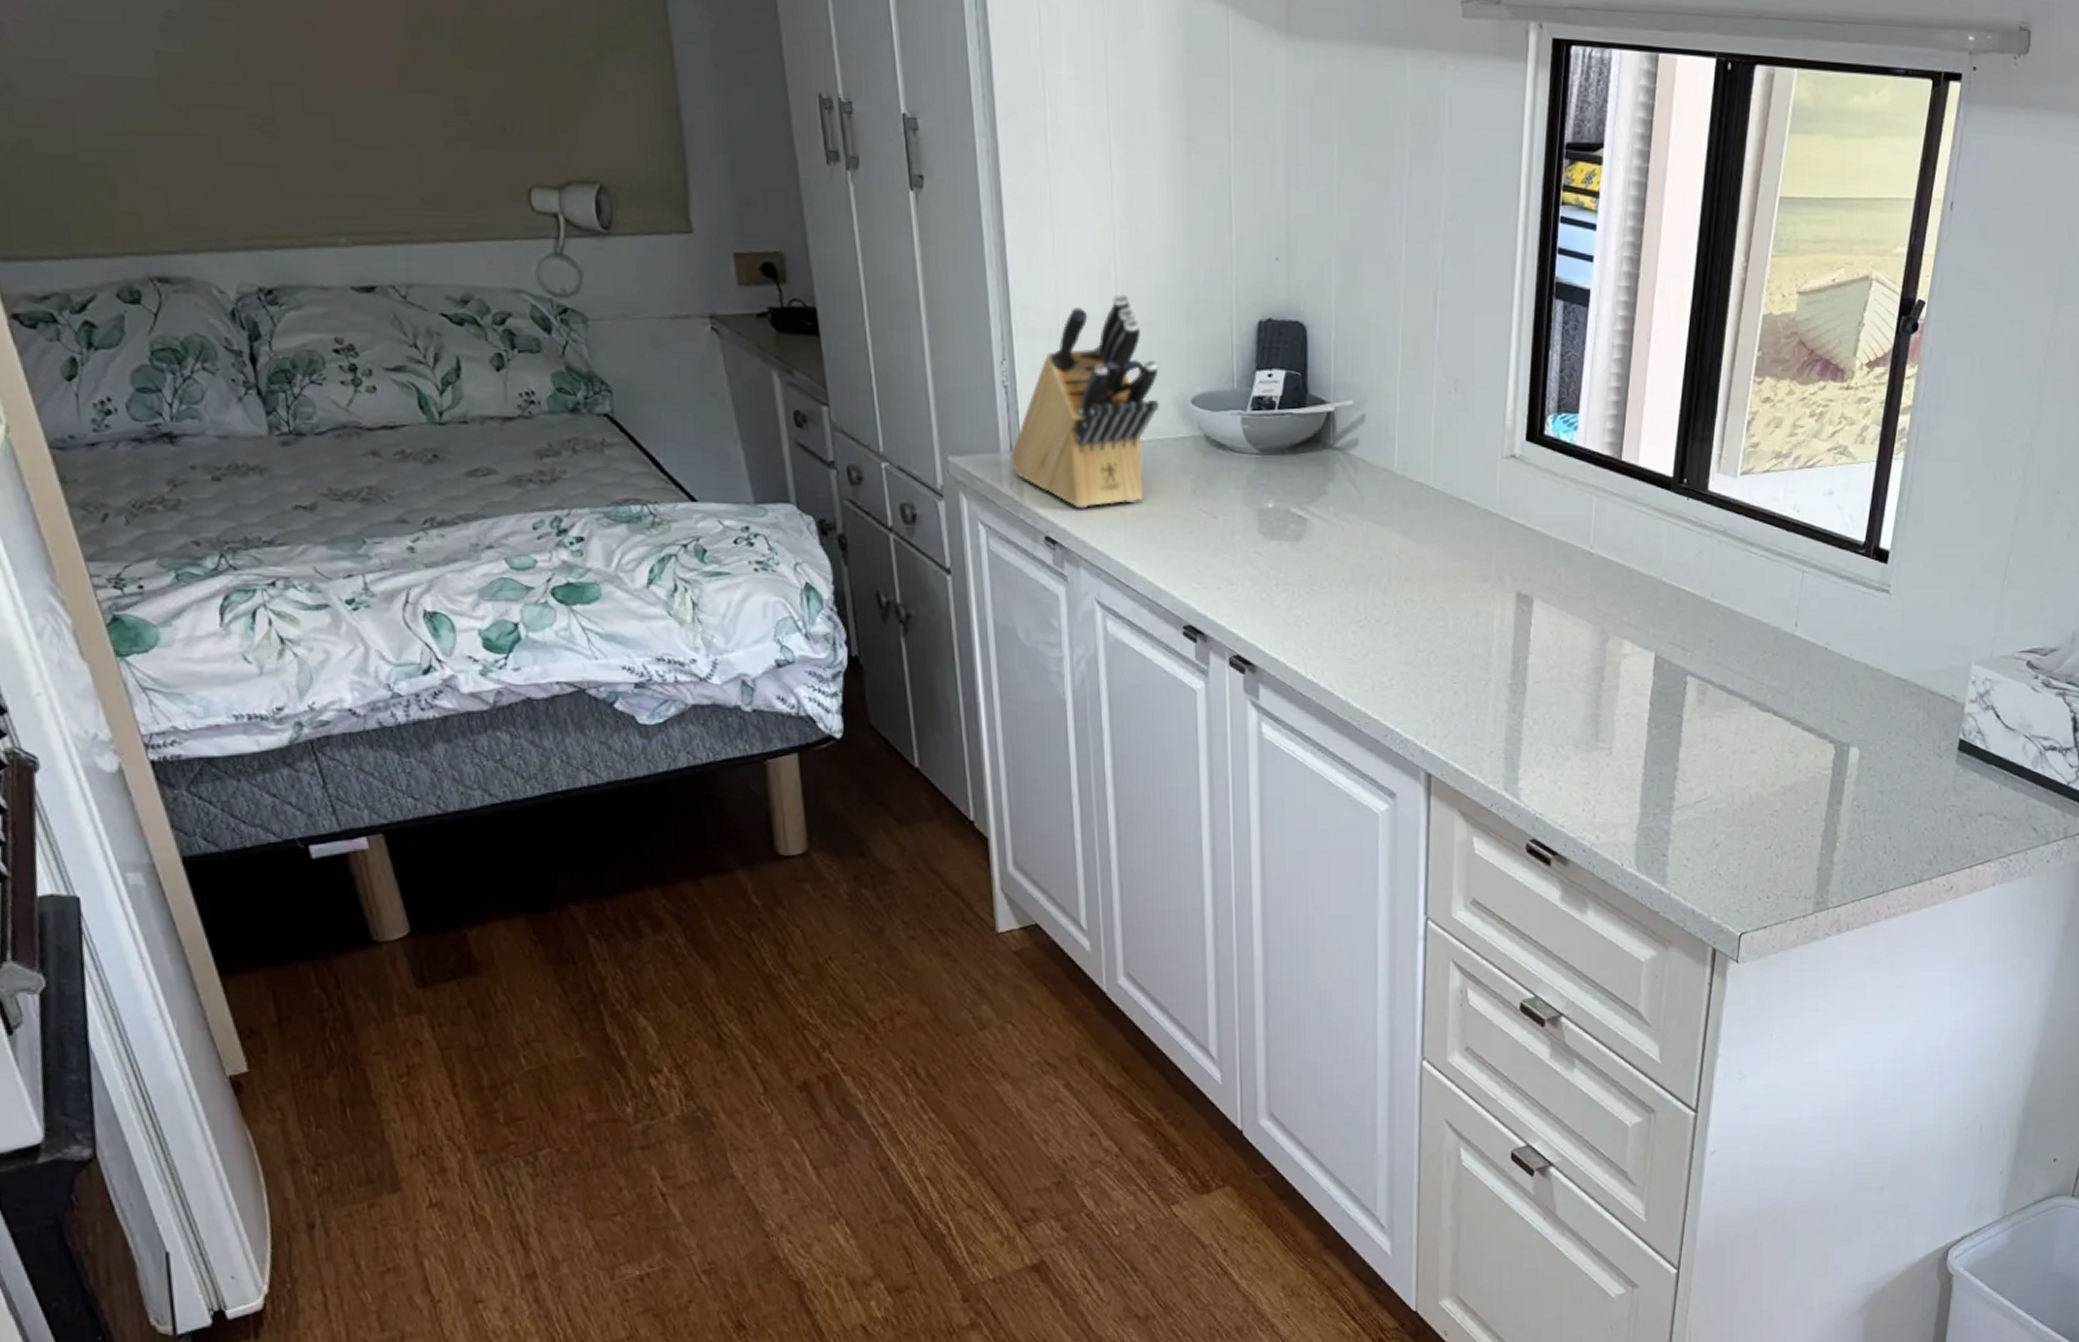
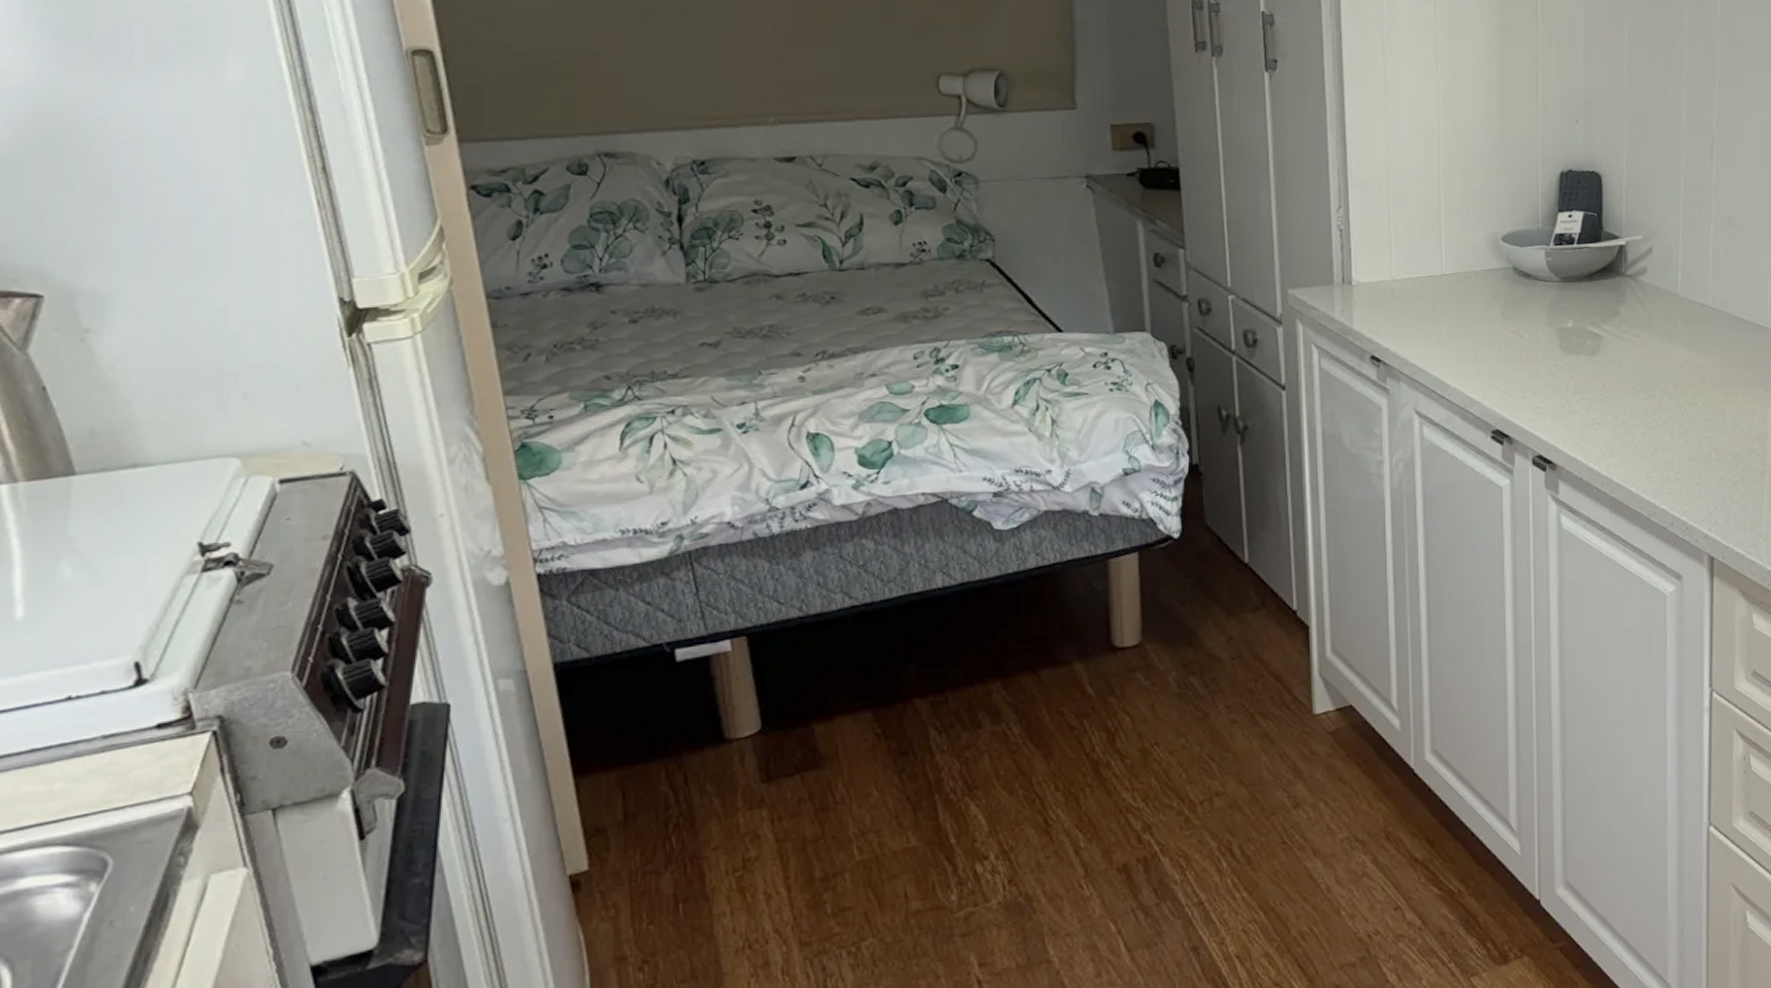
knife block: present [1010,293,1160,509] -> none [1342,151,1474,331]

